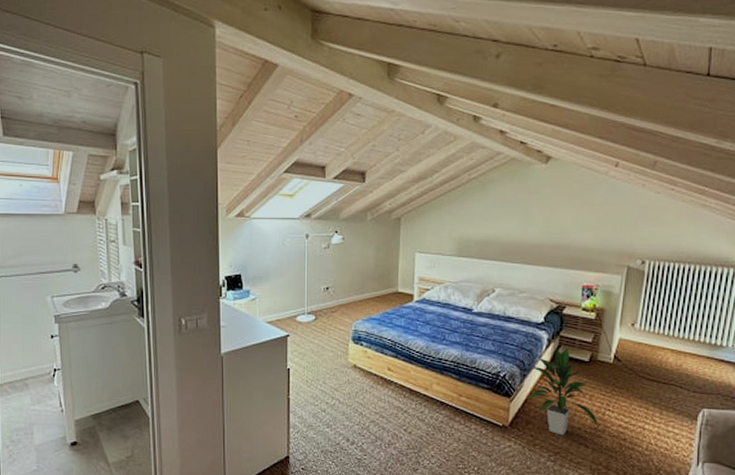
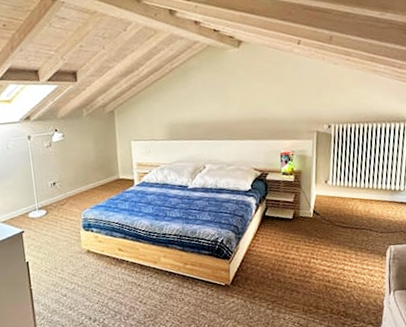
indoor plant: present [527,346,599,436] -> none [242,208,306,286]

